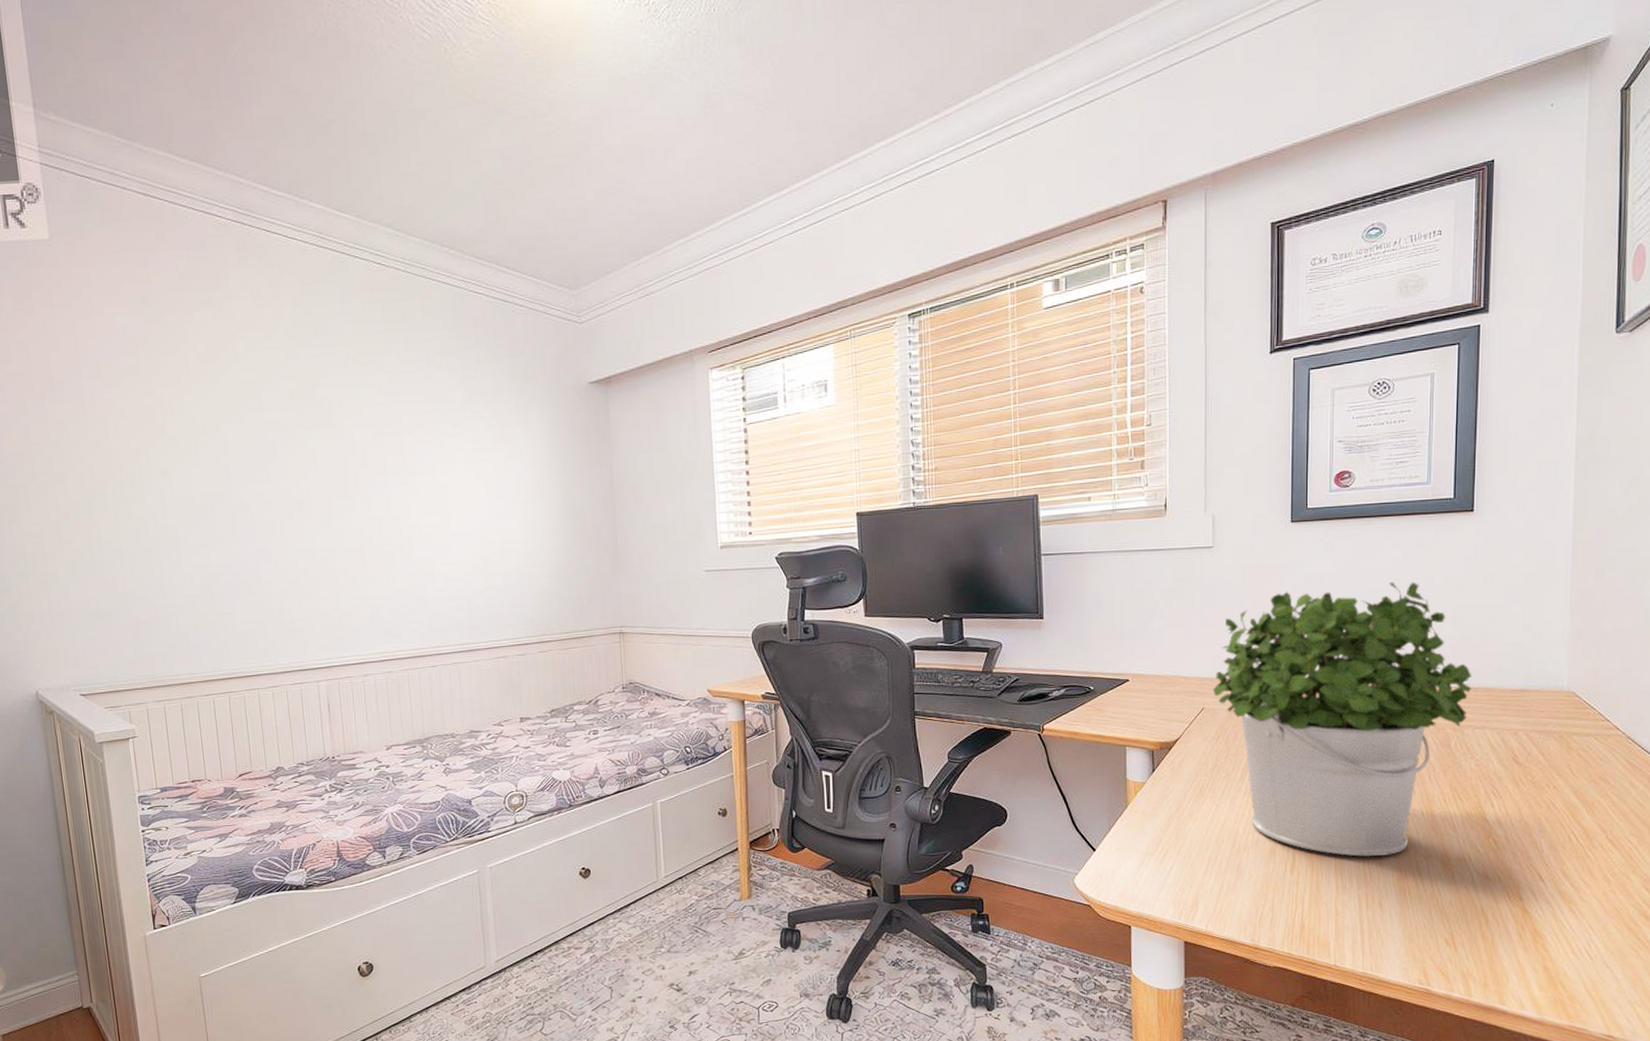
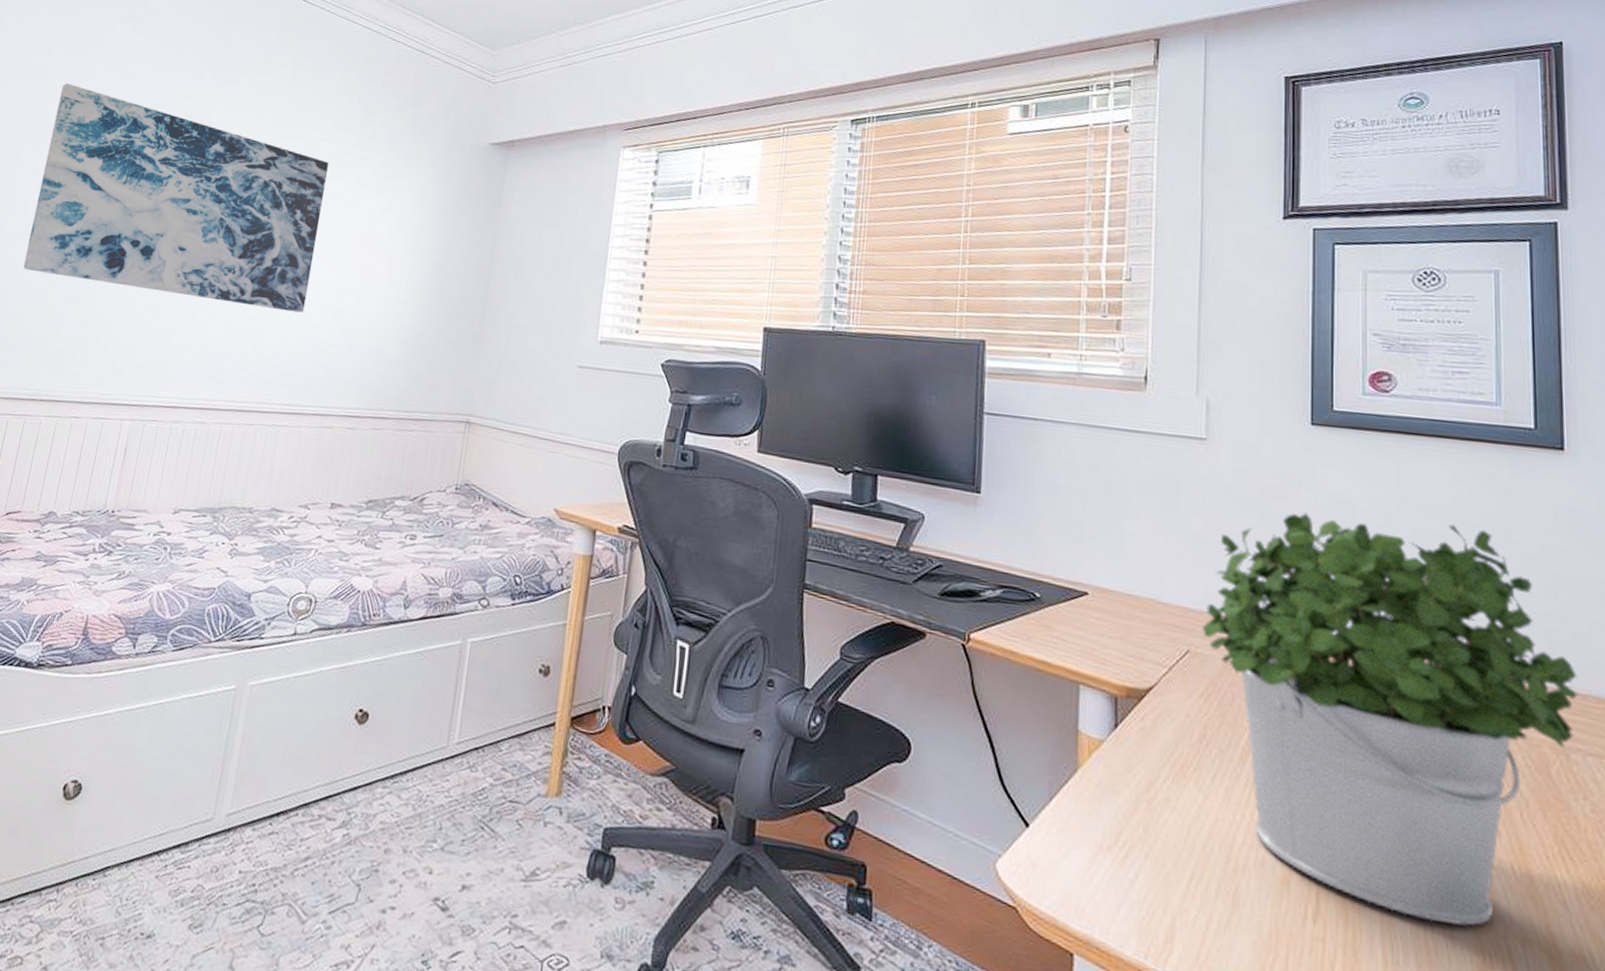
wall art: none [160,380,455,566] -> present [23,83,329,313]

